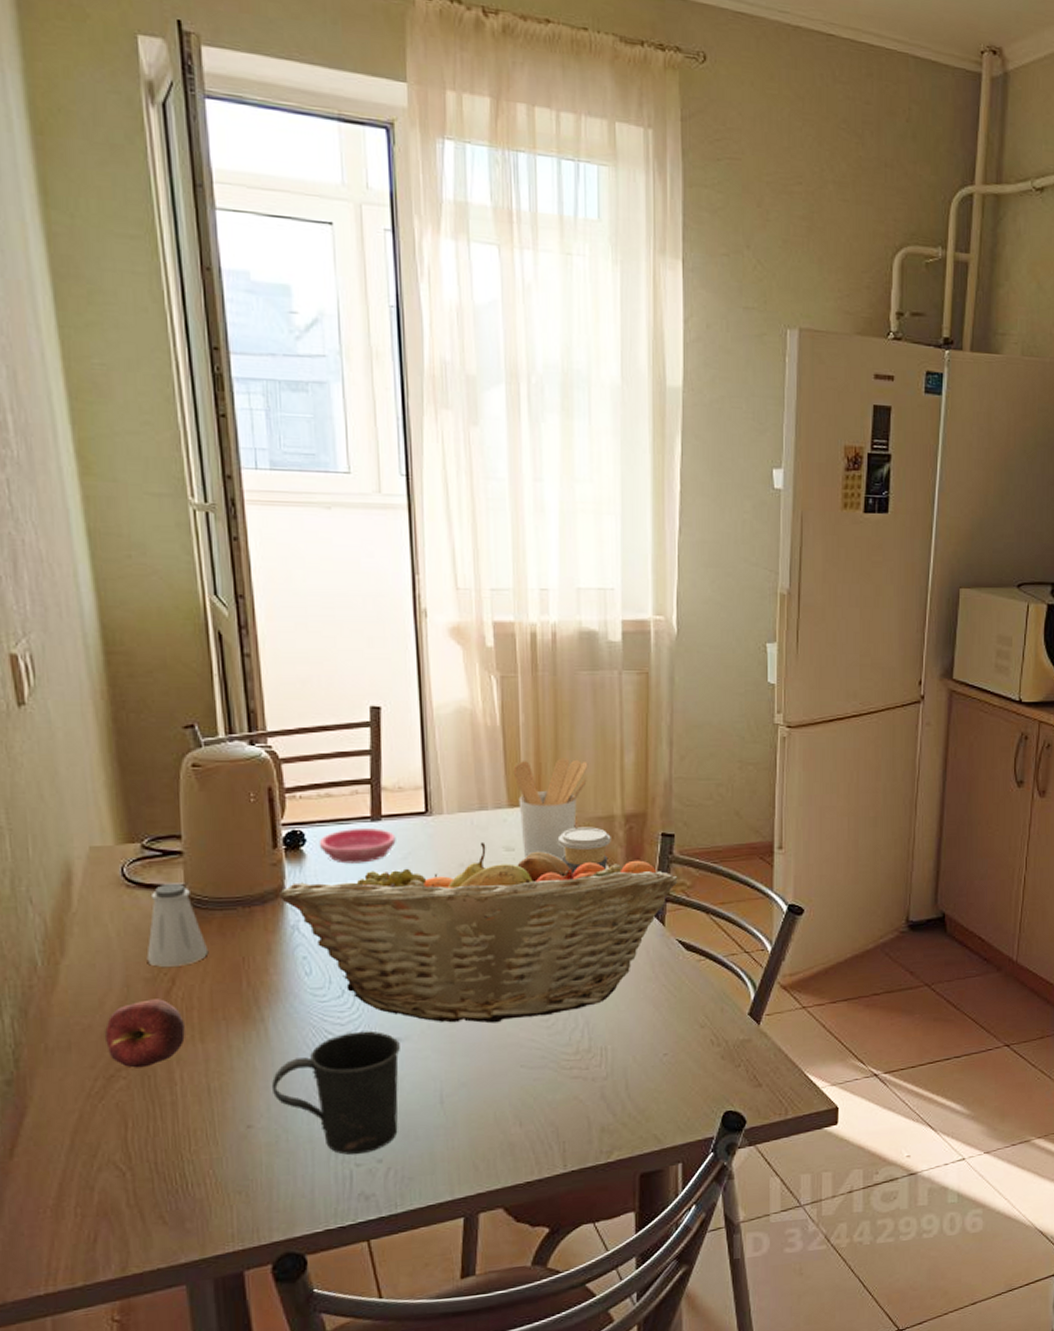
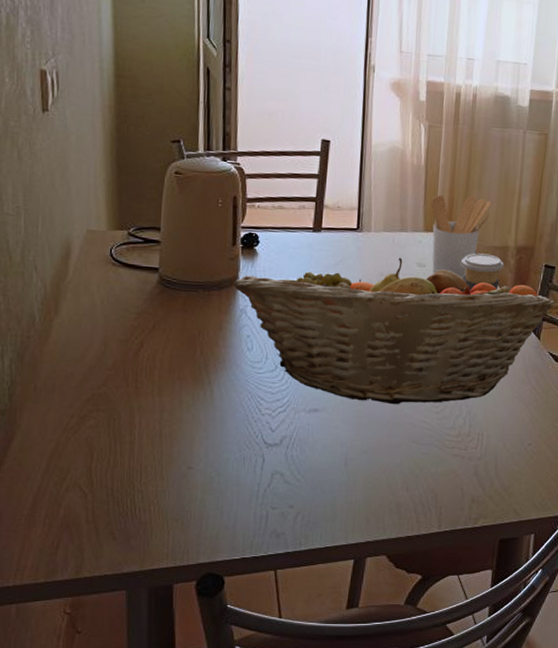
apple: present [105,999,185,1068] -> none [83,357,147,412]
saltshaker: present [146,883,209,967] -> none [122,265,173,333]
mug: present [272,1031,400,1155] -> none [212,400,317,500]
saucer: present [319,828,396,864] -> none [269,236,331,265]

